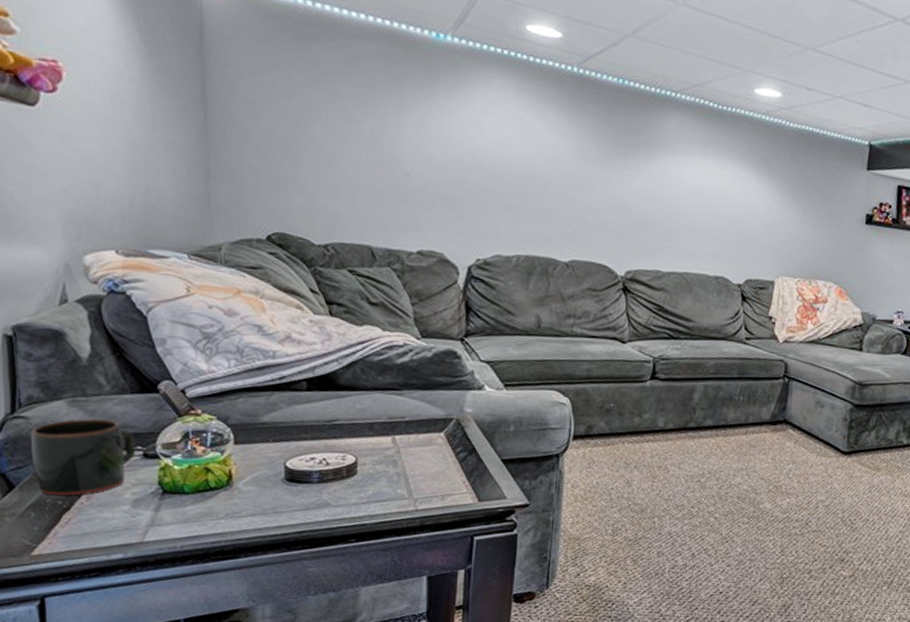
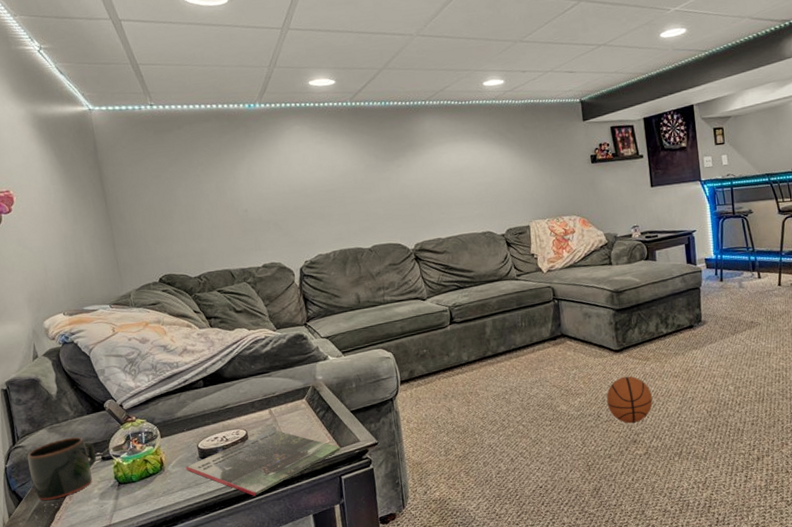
magazine: none [263,462,480,541] -> present [185,429,341,496]
basketball: none [819,484,874,540] -> present [606,376,653,424]

